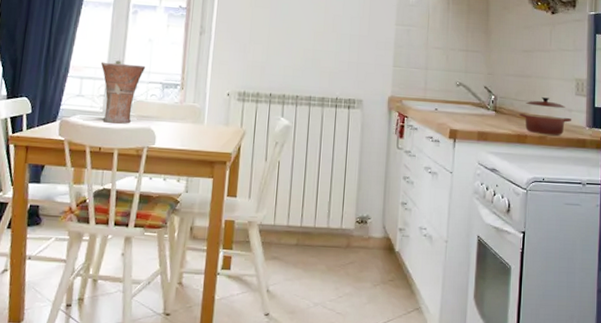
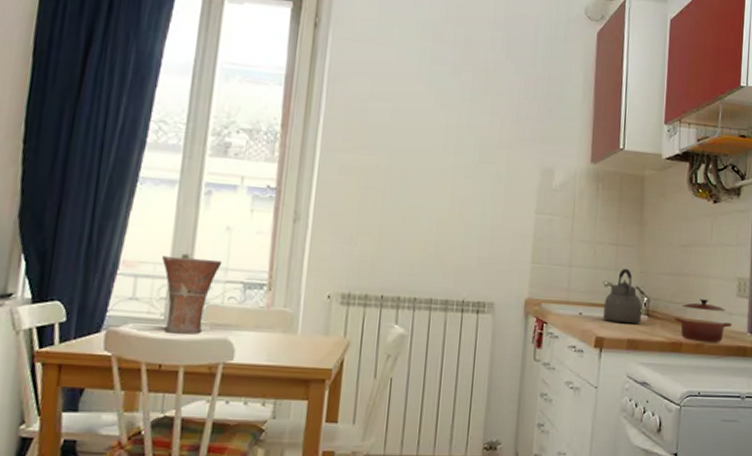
kettle: none [456,70,490,119] -> present [603,268,642,324]

